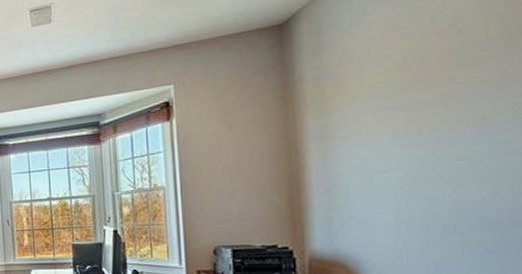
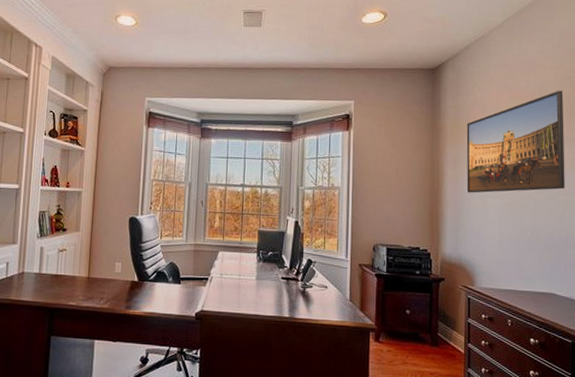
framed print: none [335,12,504,172] -> present [466,90,565,193]

